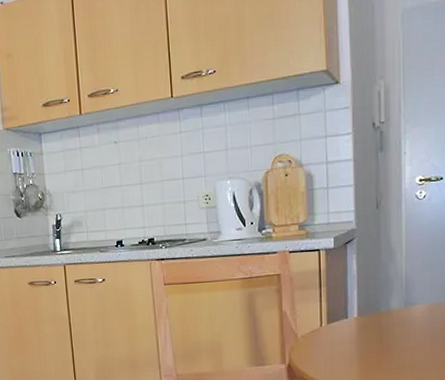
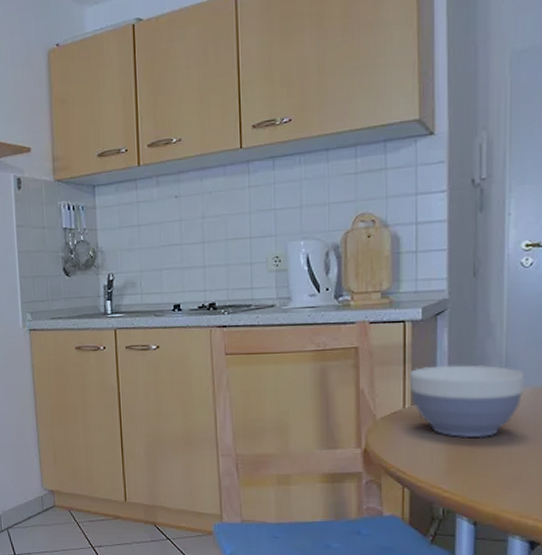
bowl: none [324,286,422,351] -> present [409,365,525,438]

